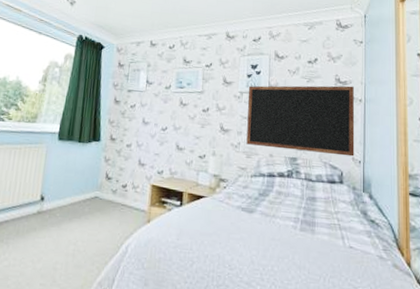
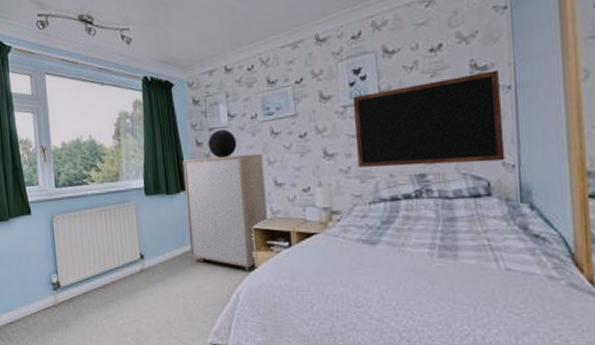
storage cabinet: none [90,114,170,225] -> present [182,153,267,271]
decorative globe: none [124,93,150,118] -> present [208,129,237,159]

